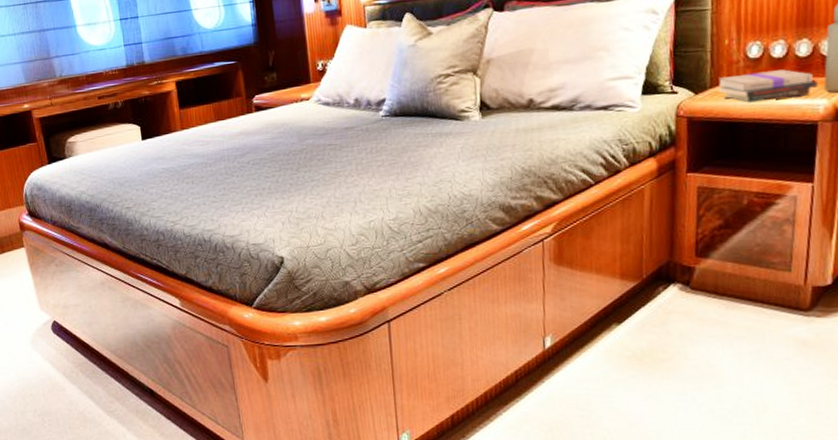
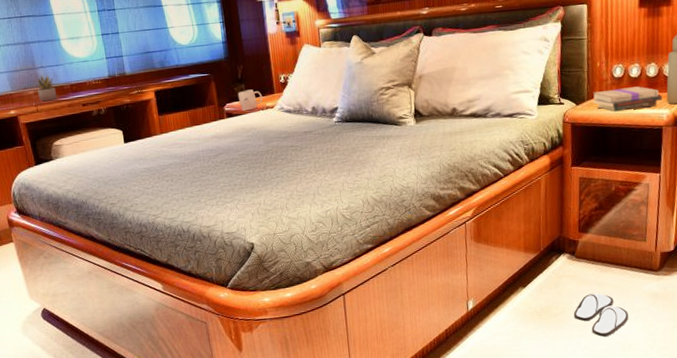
succulent plant: none [50,64,73,95] -> present [36,74,58,102]
mug: none [268,78,297,104] -> present [237,89,263,112]
slippers: none [686,336,765,392] -> present [573,293,629,337]

